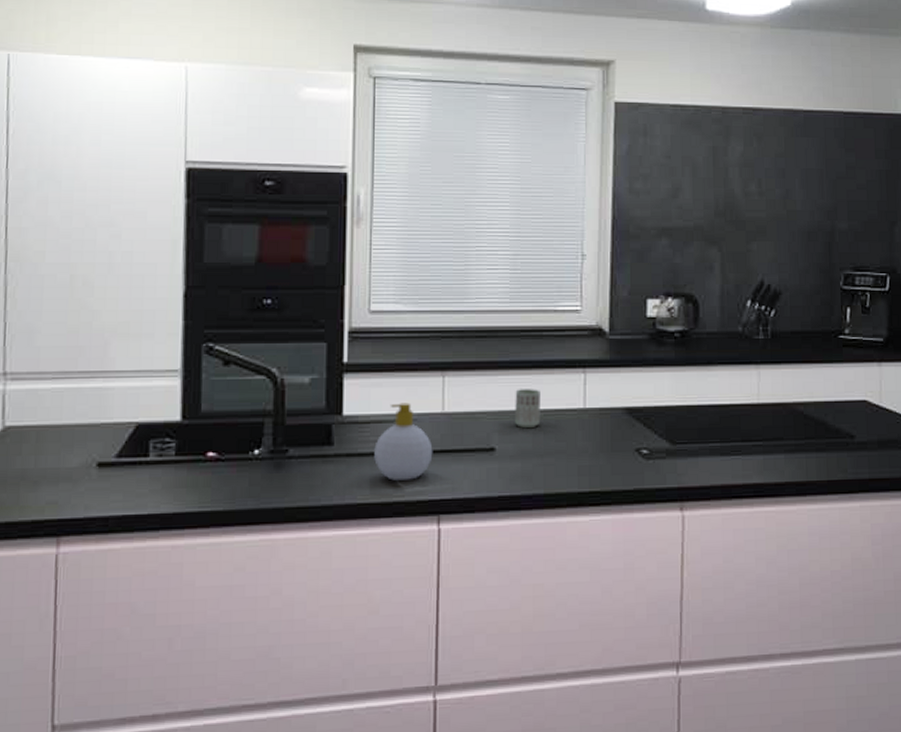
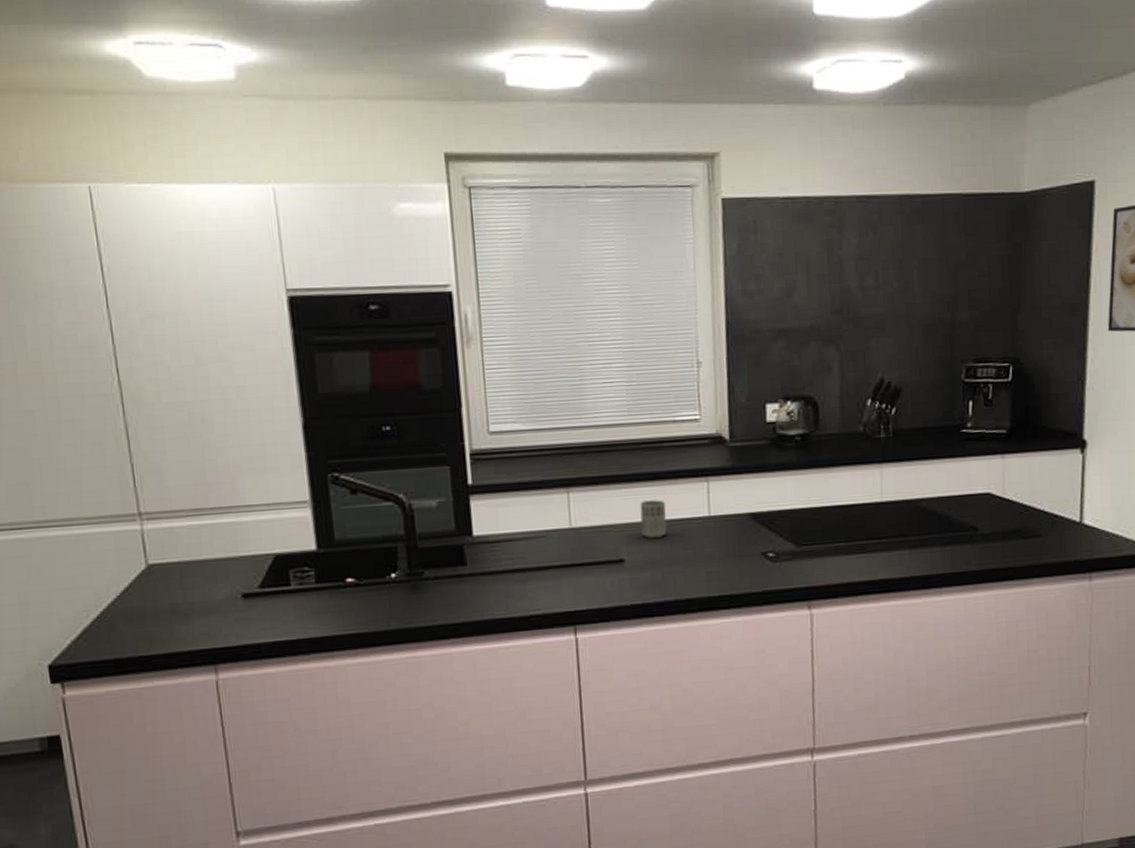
soap bottle: present [374,402,433,481] -> none [507,520,564,596]

